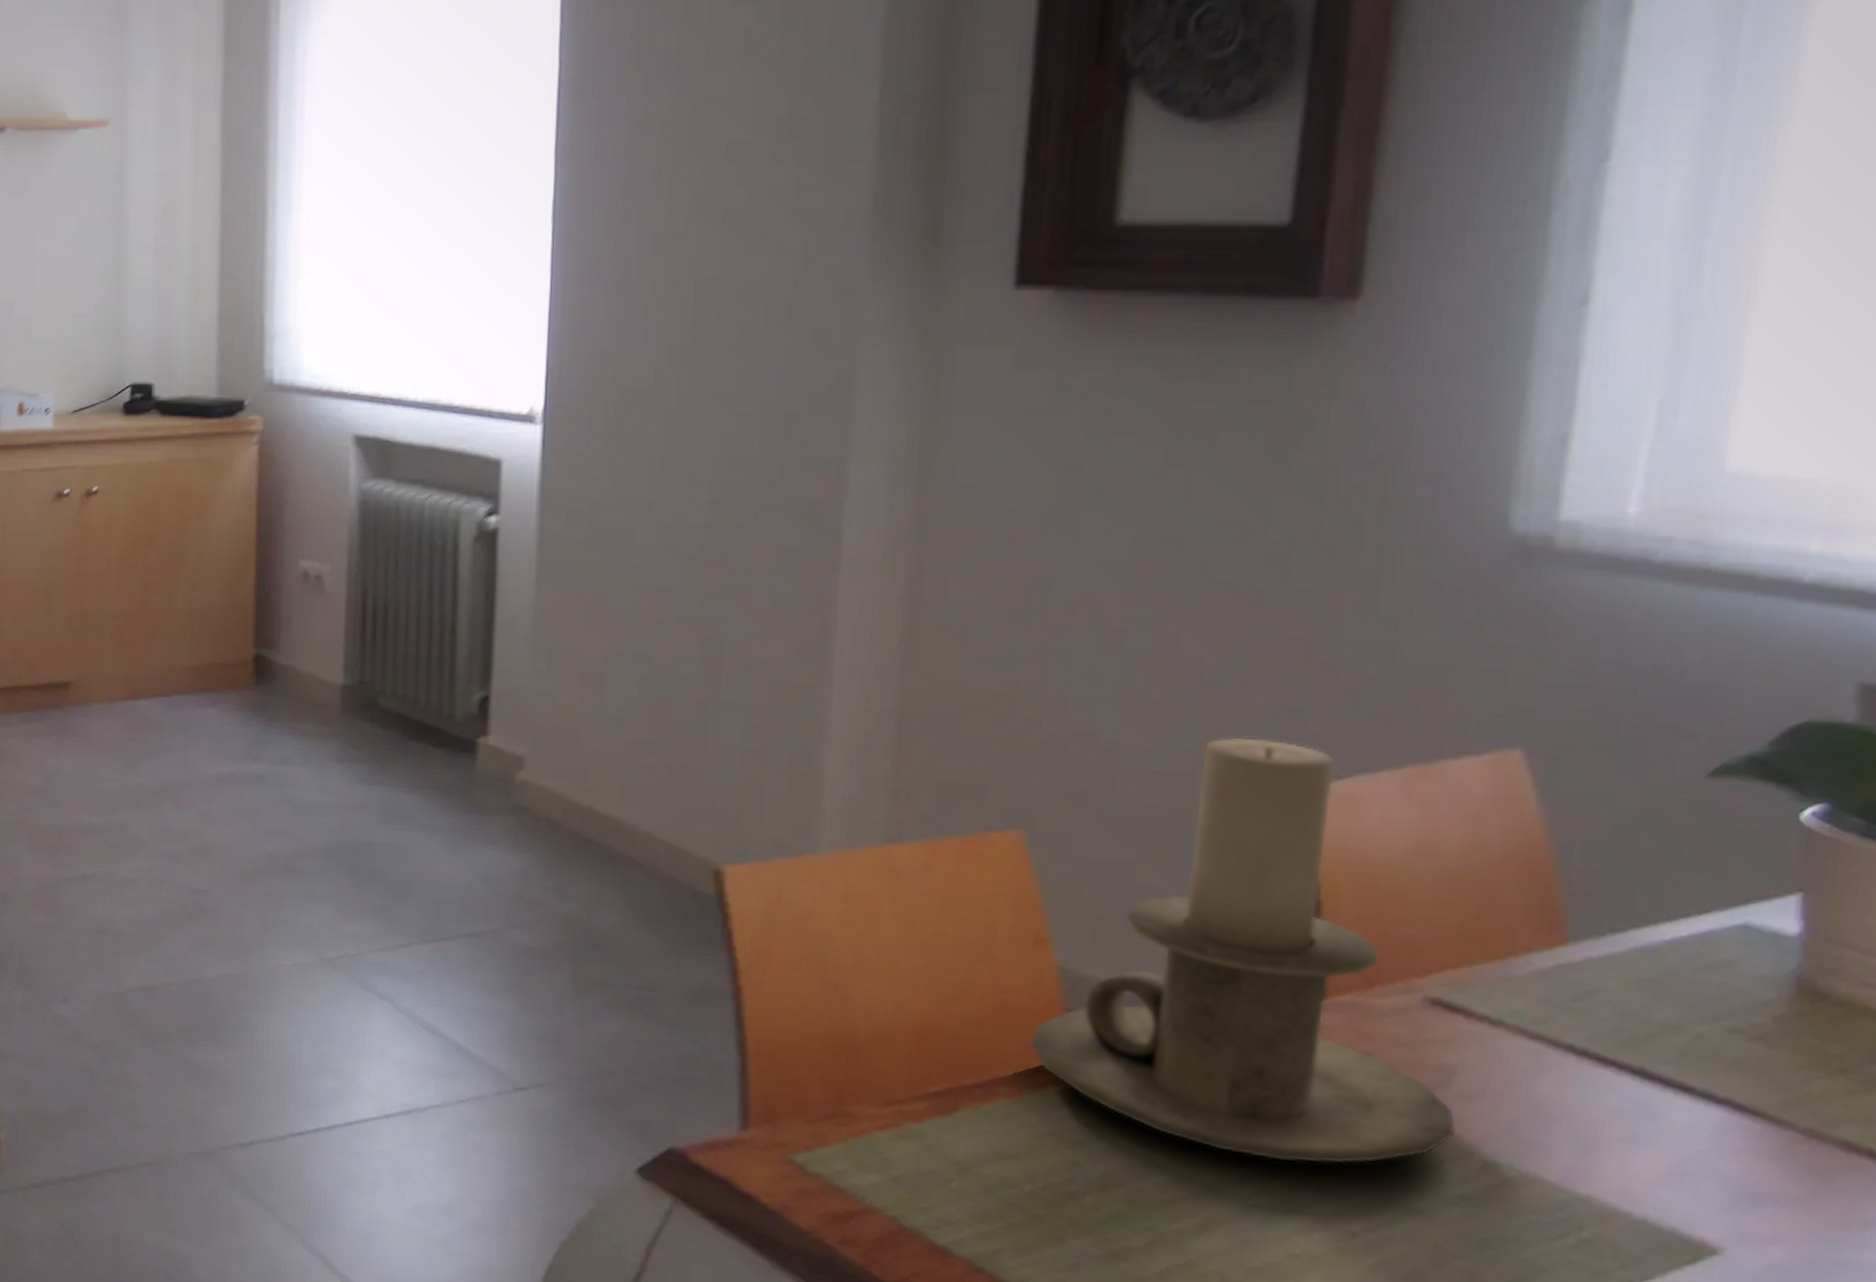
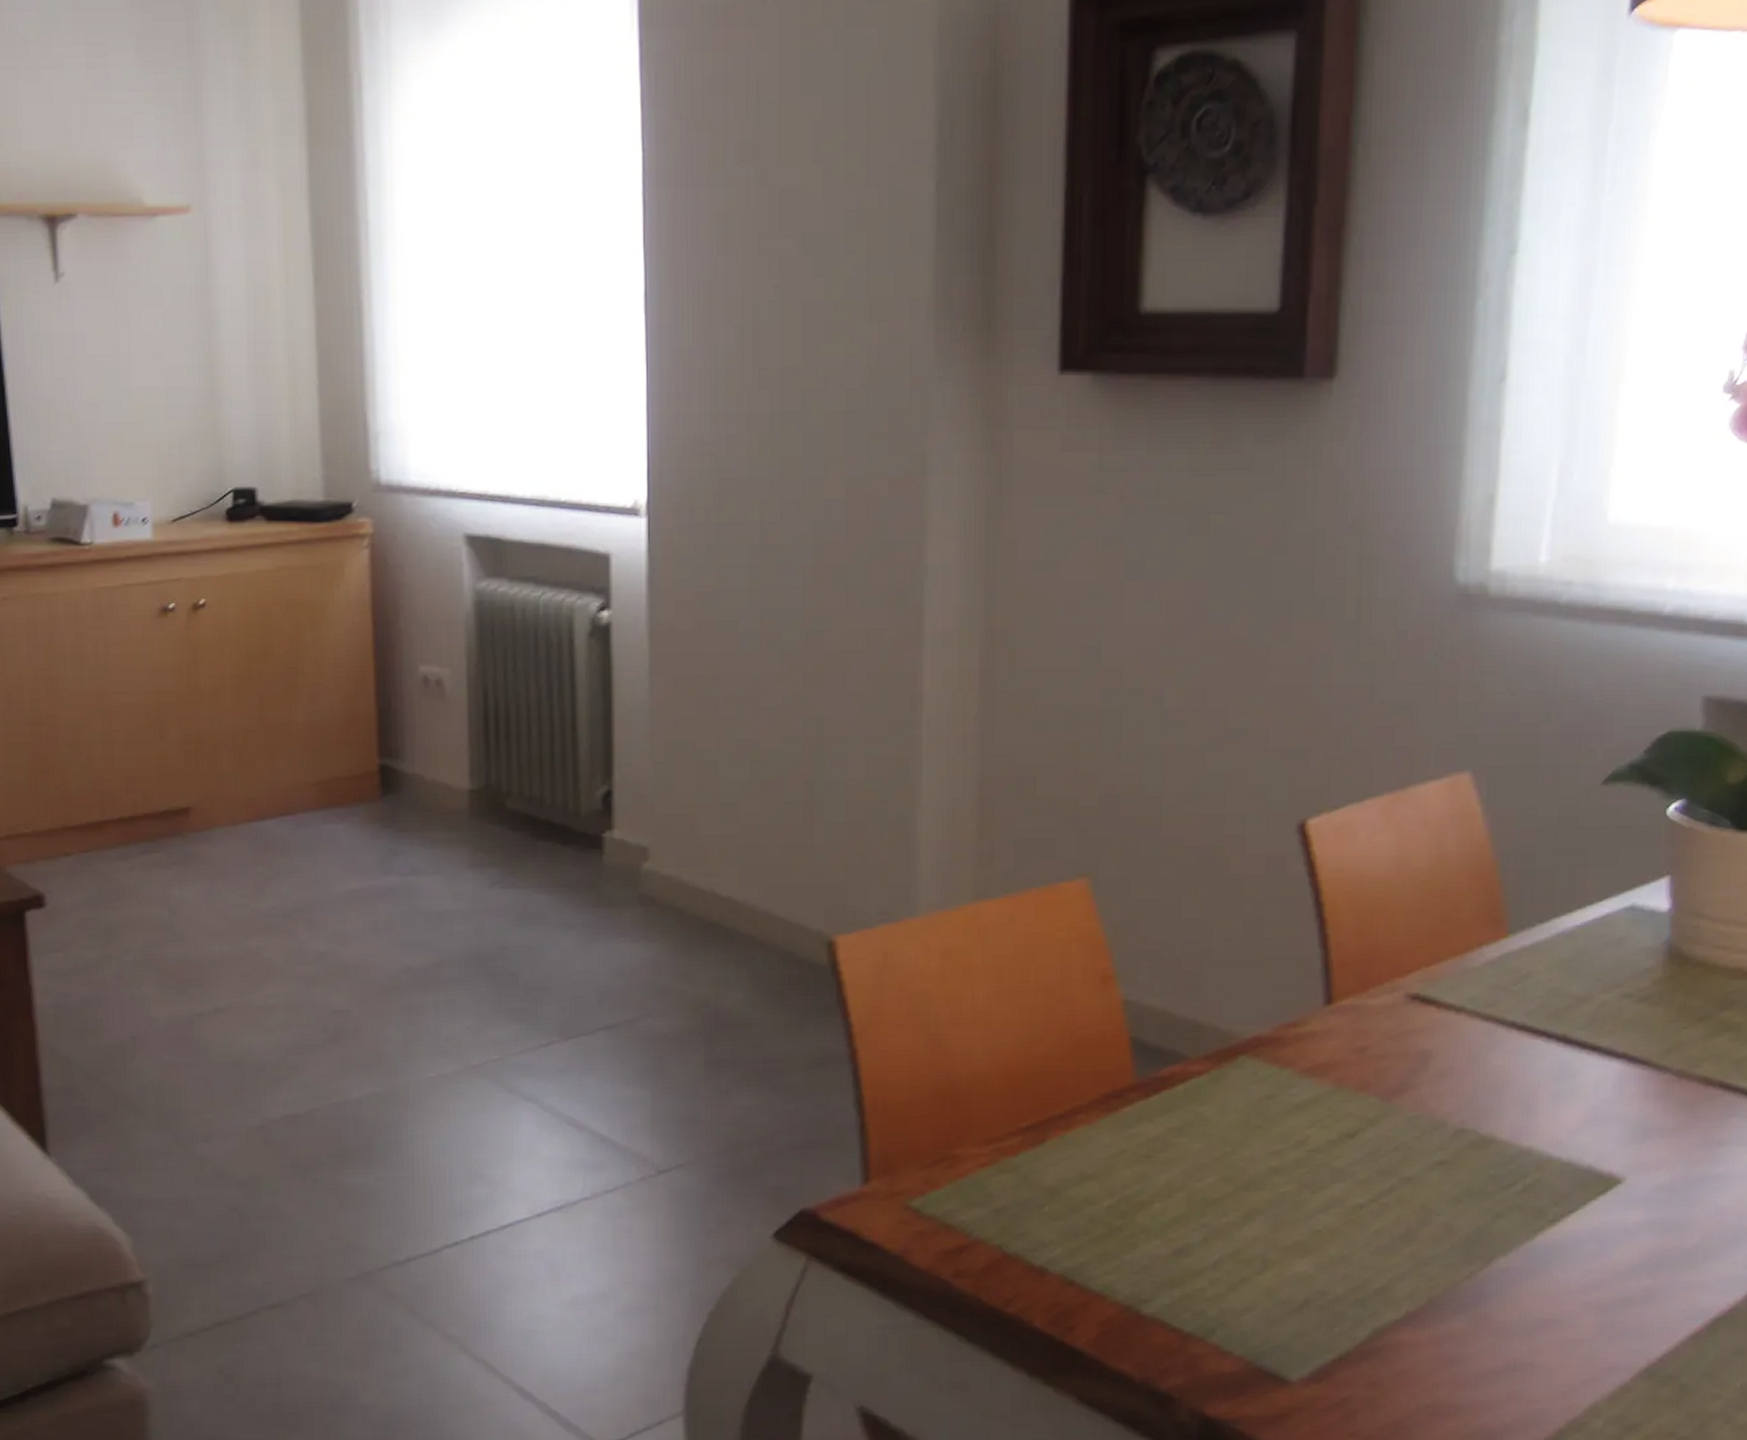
candle holder: present [1029,737,1457,1165] -> none [1102,778,1434,1151]

